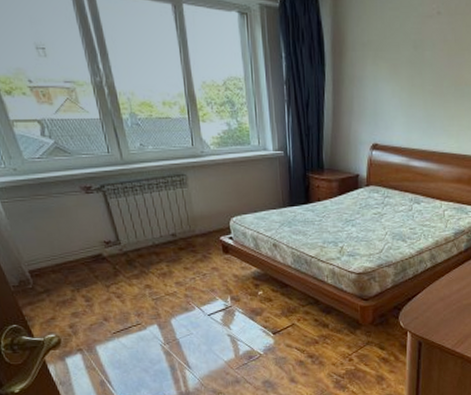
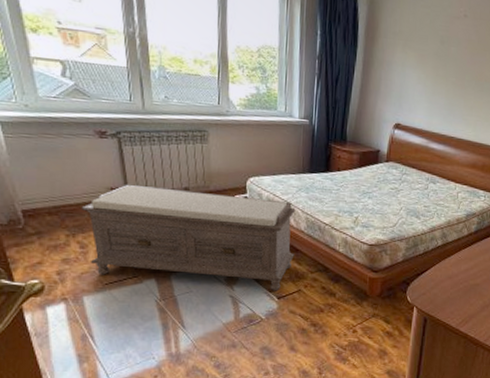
bench: none [80,236,284,327] -> present [81,184,296,291]

